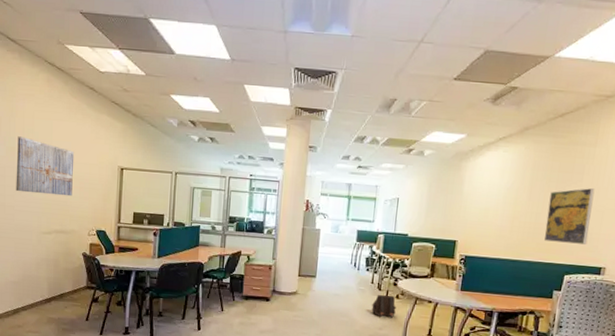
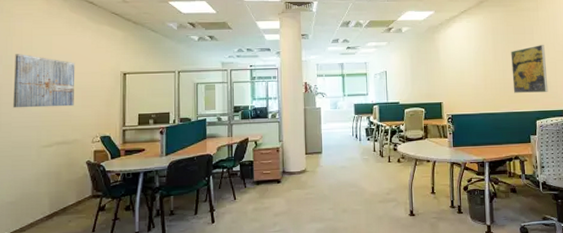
satchel: present [371,294,396,318] -> none [377,160,400,182]

